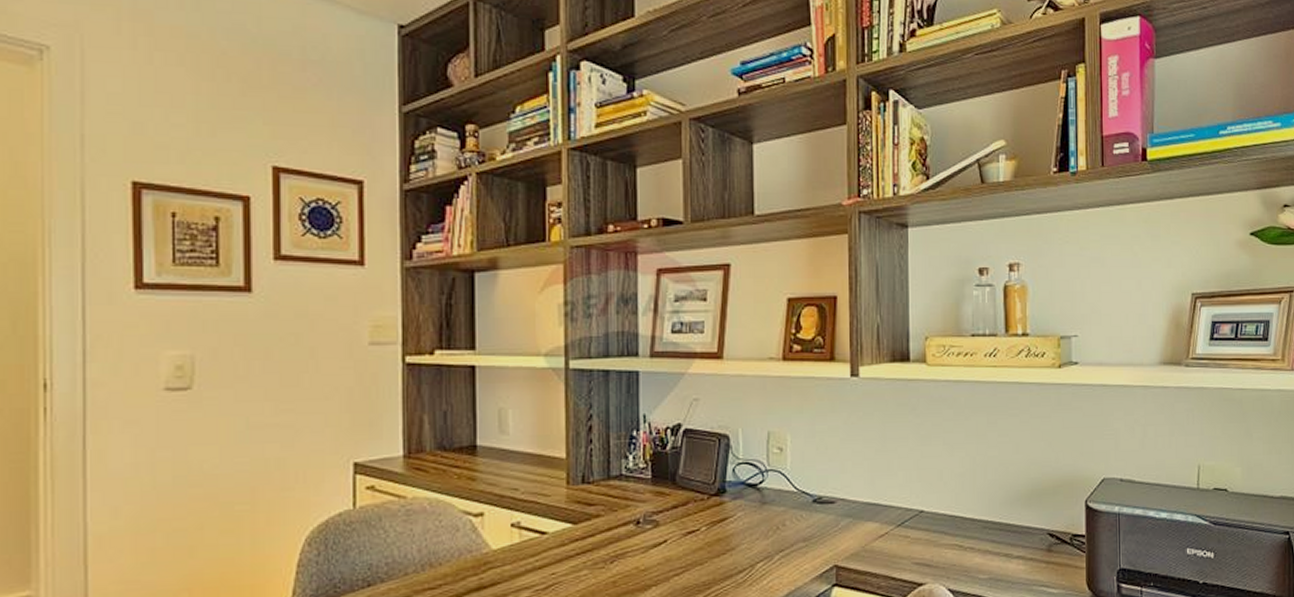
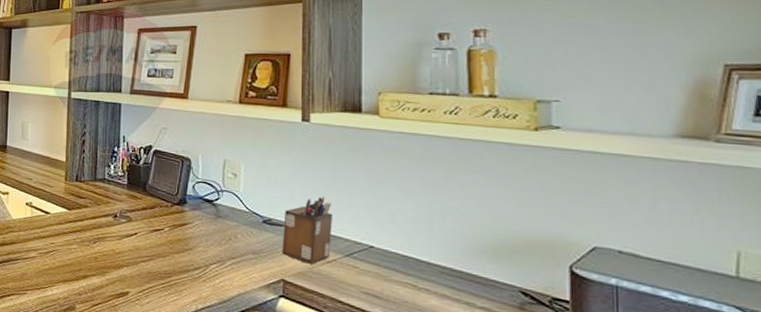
desk organizer: none [833,462,884,542] -> present [282,196,332,264]

